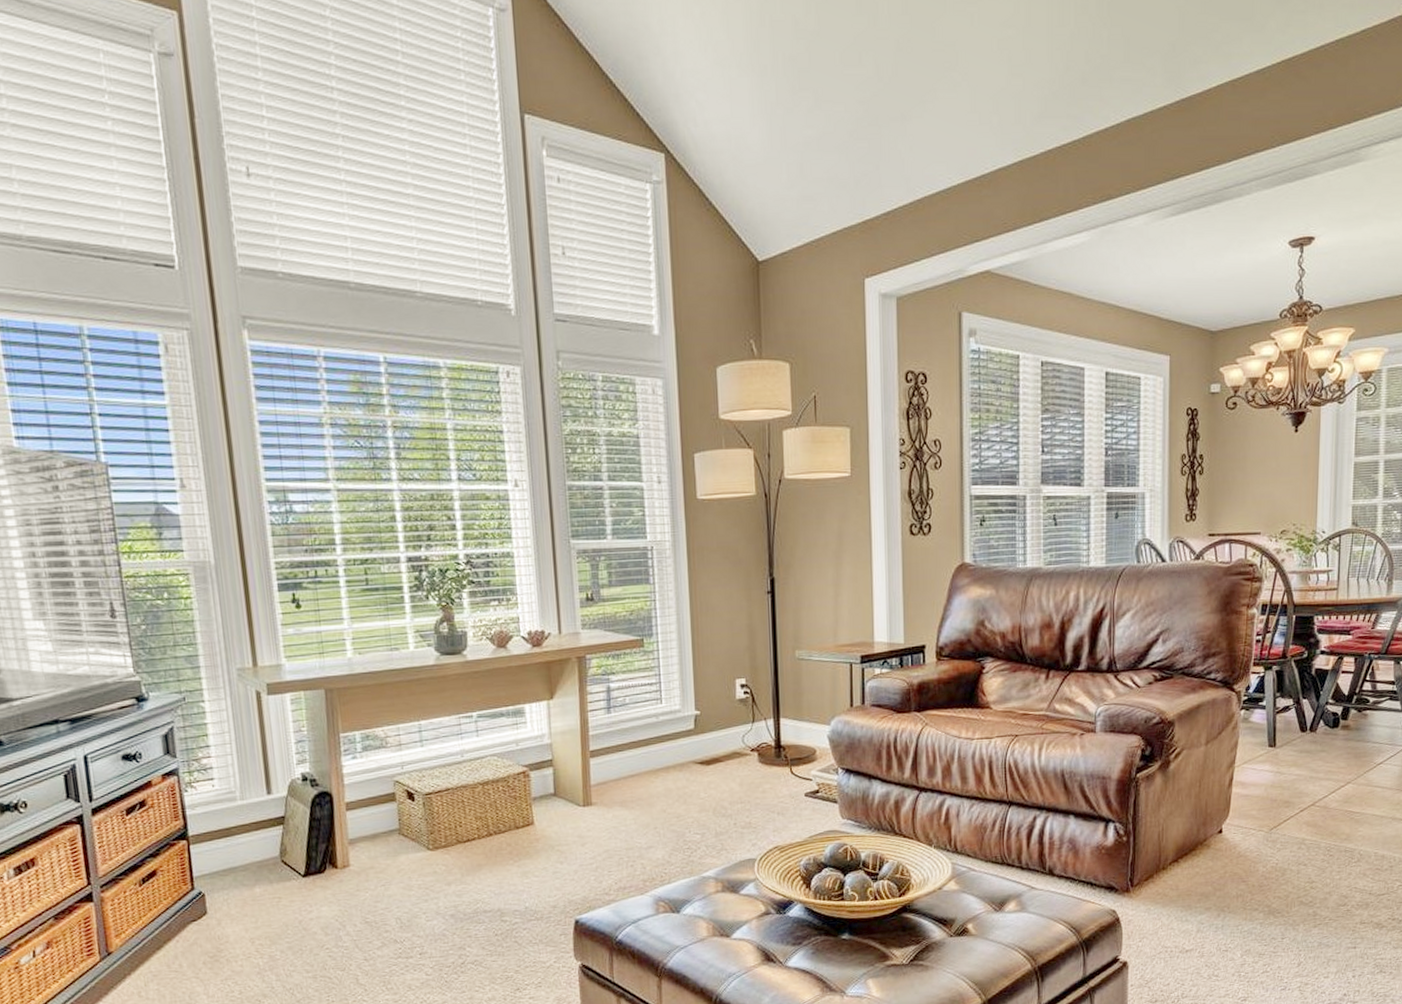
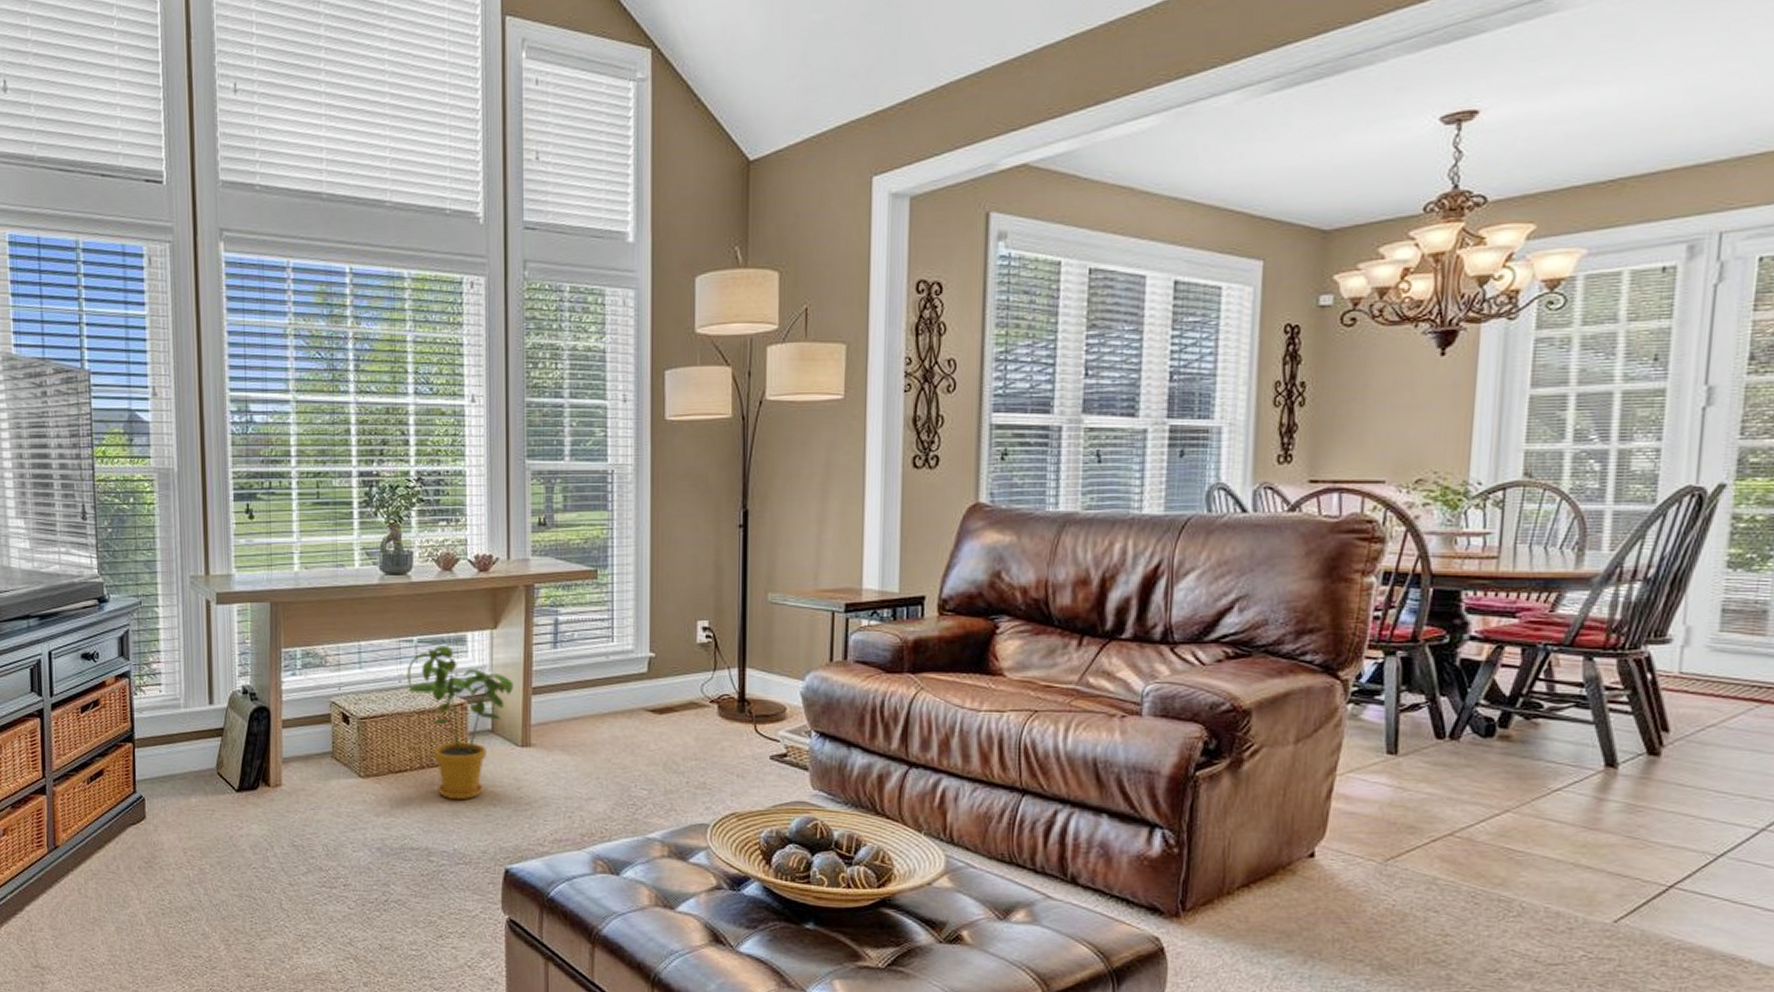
house plant: none [468,719,573,862] -> present [407,646,514,800]

